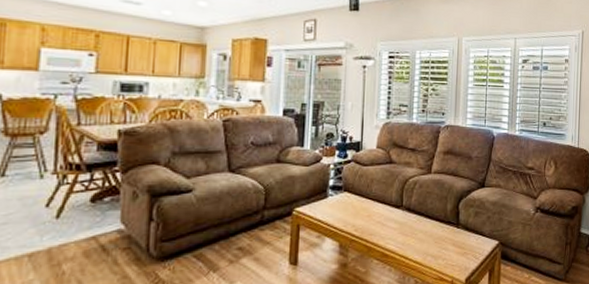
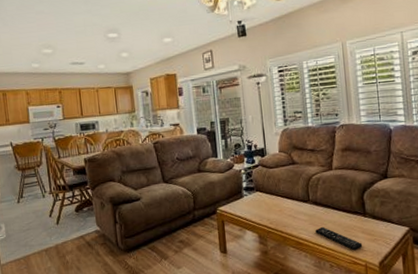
remote control: none [404,236,452,264] -> present [315,226,363,250]

